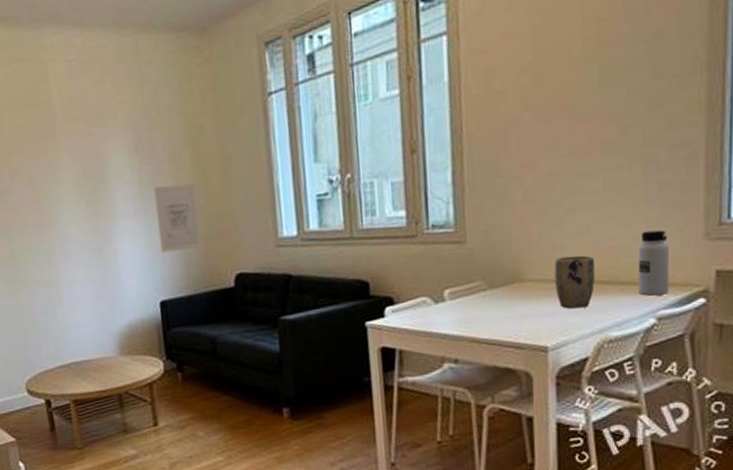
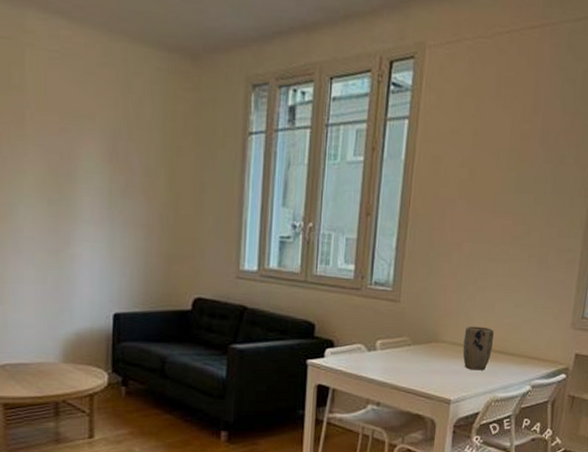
wall art: present [154,183,202,253] -> none [122,199,166,267]
water bottle: present [638,229,670,296] -> none [522,315,547,368]

